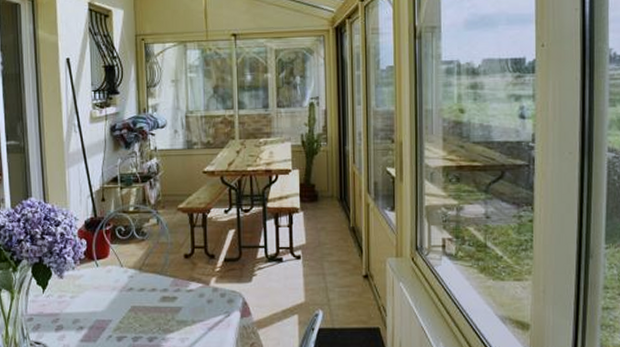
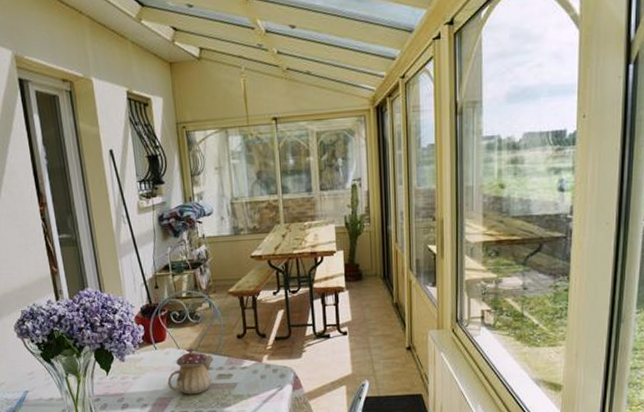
teapot: none [107,266,158,318] -> present [167,348,214,395]

